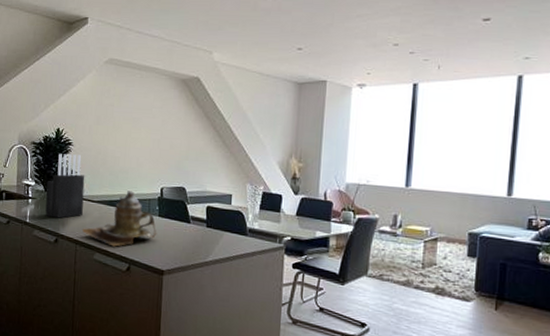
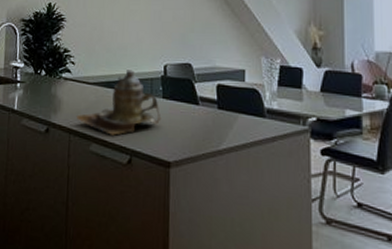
knife block: present [45,153,85,218] -> none [35,31,80,104]

